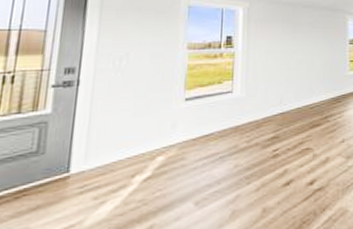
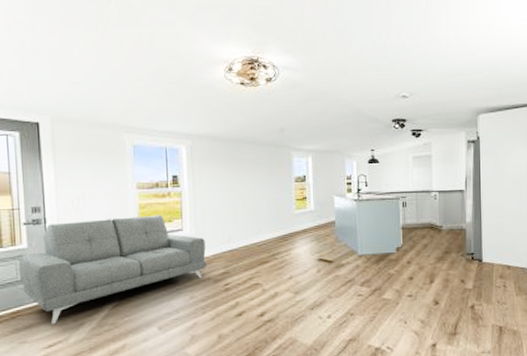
sofa: none [34,76,256,204] -> present [18,214,207,324]

